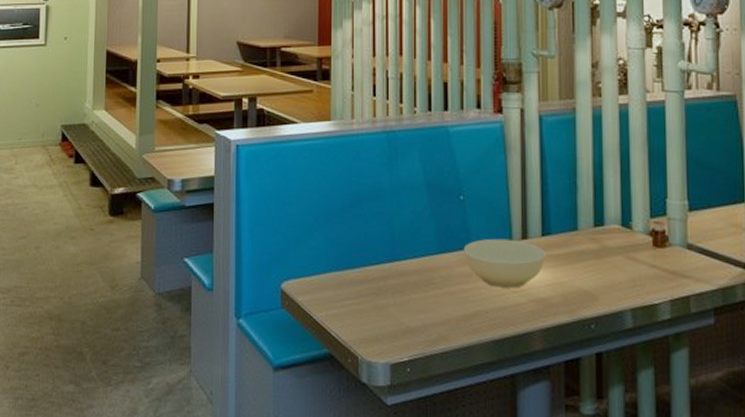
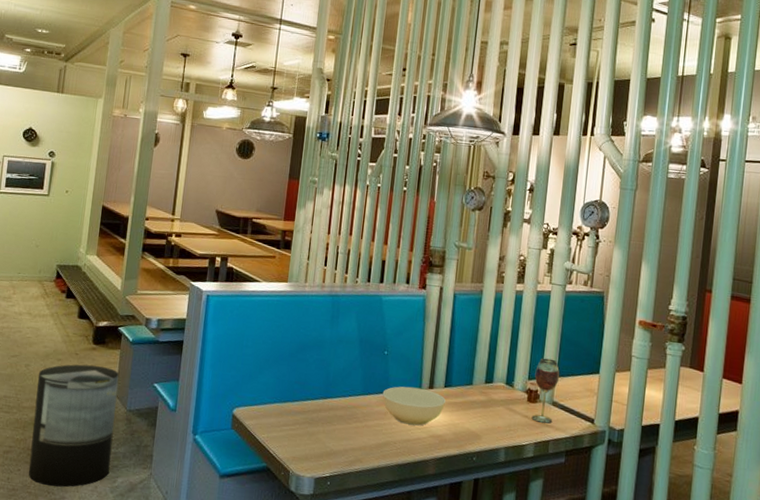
trash can: none [48,241,143,393] -> present [28,364,120,487]
wineglass: none [658,188,692,273] -> present [531,358,560,423]

